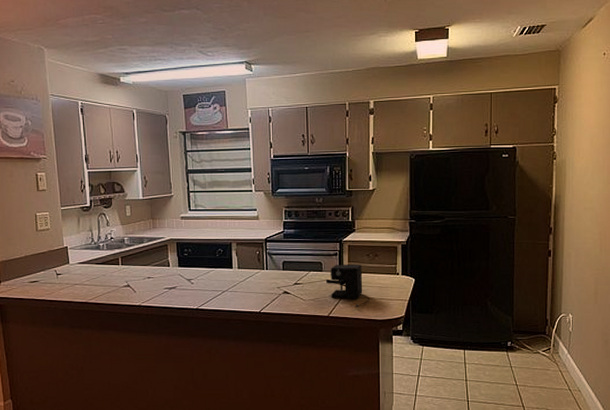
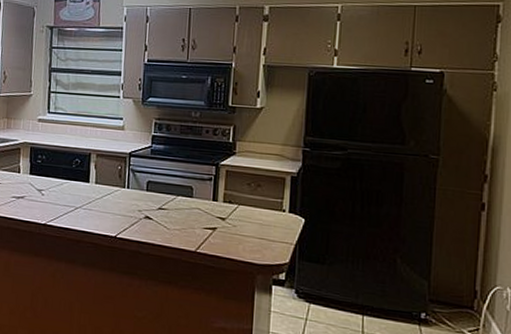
coffee maker: present [325,264,370,308] -> none [195,191,248,246]

